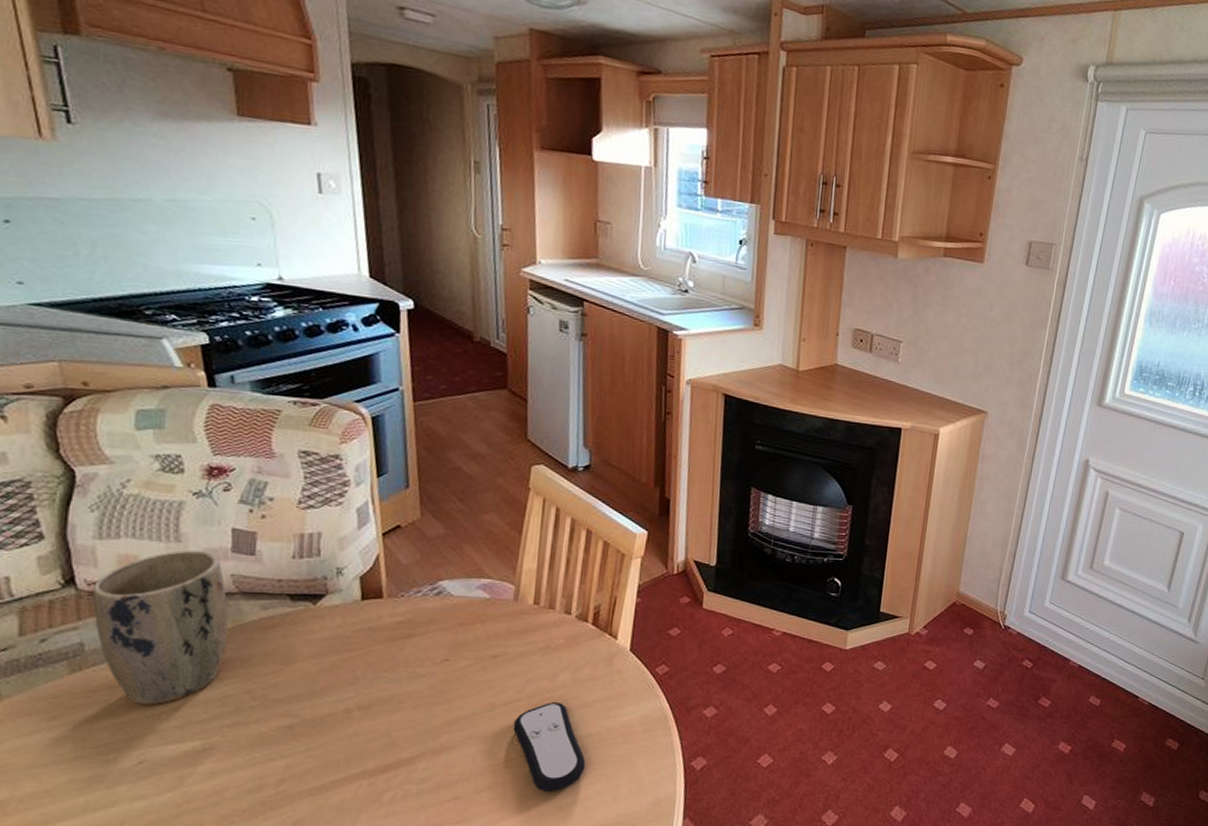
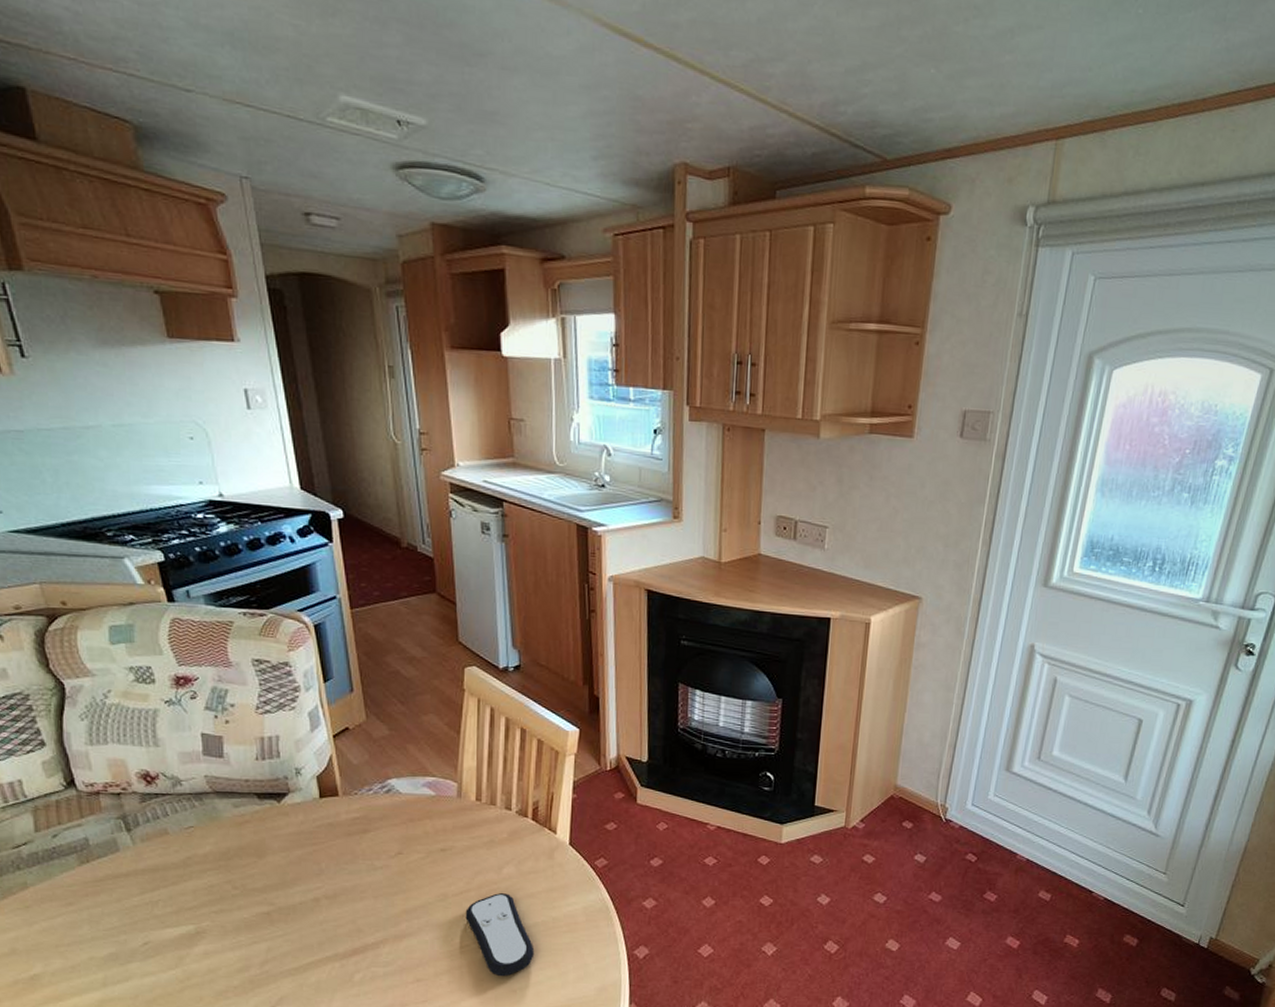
plant pot: present [92,549,229,705] -> none [90,753,207,893]

